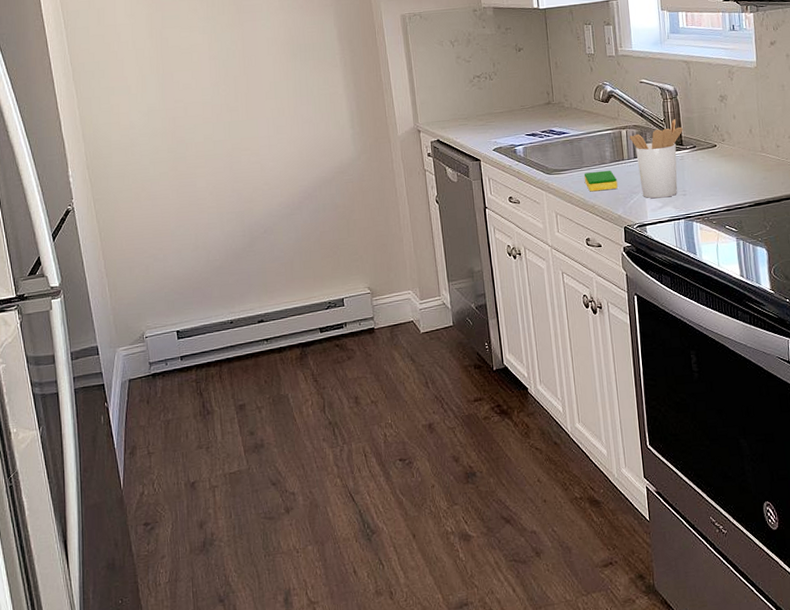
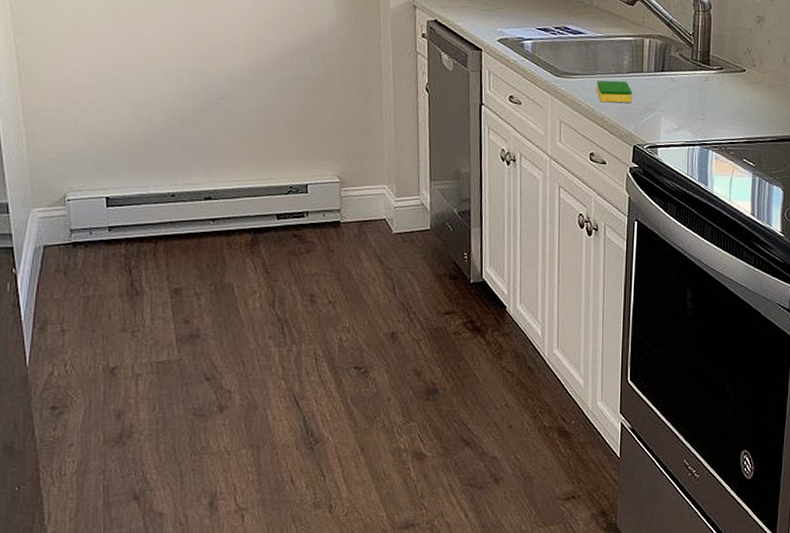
utensil holder: present [629,119,683,199] -> none [652,35,712,120]

